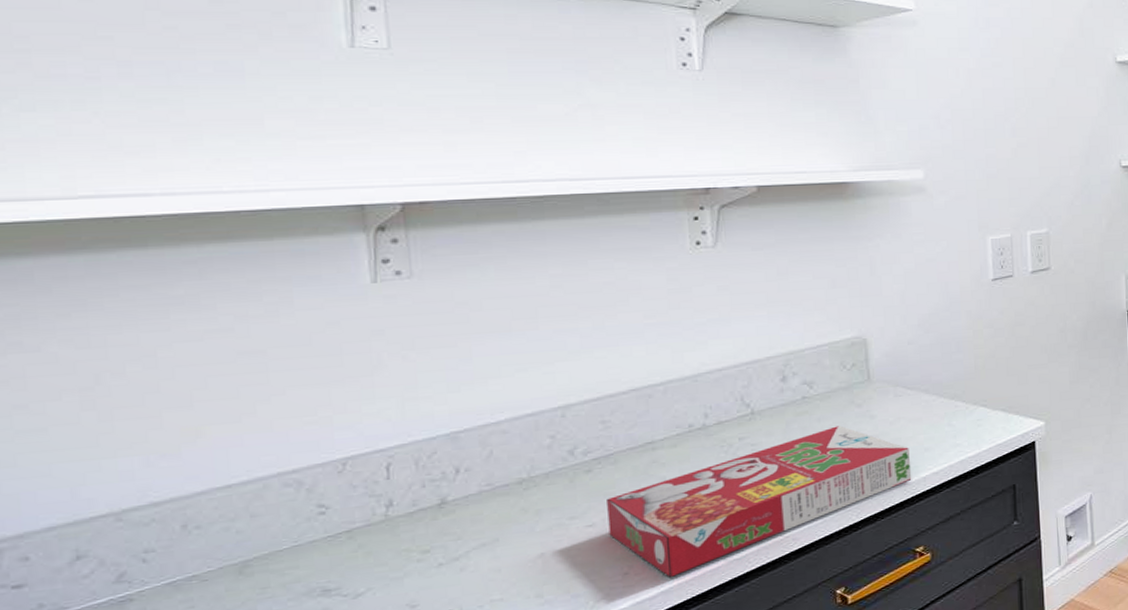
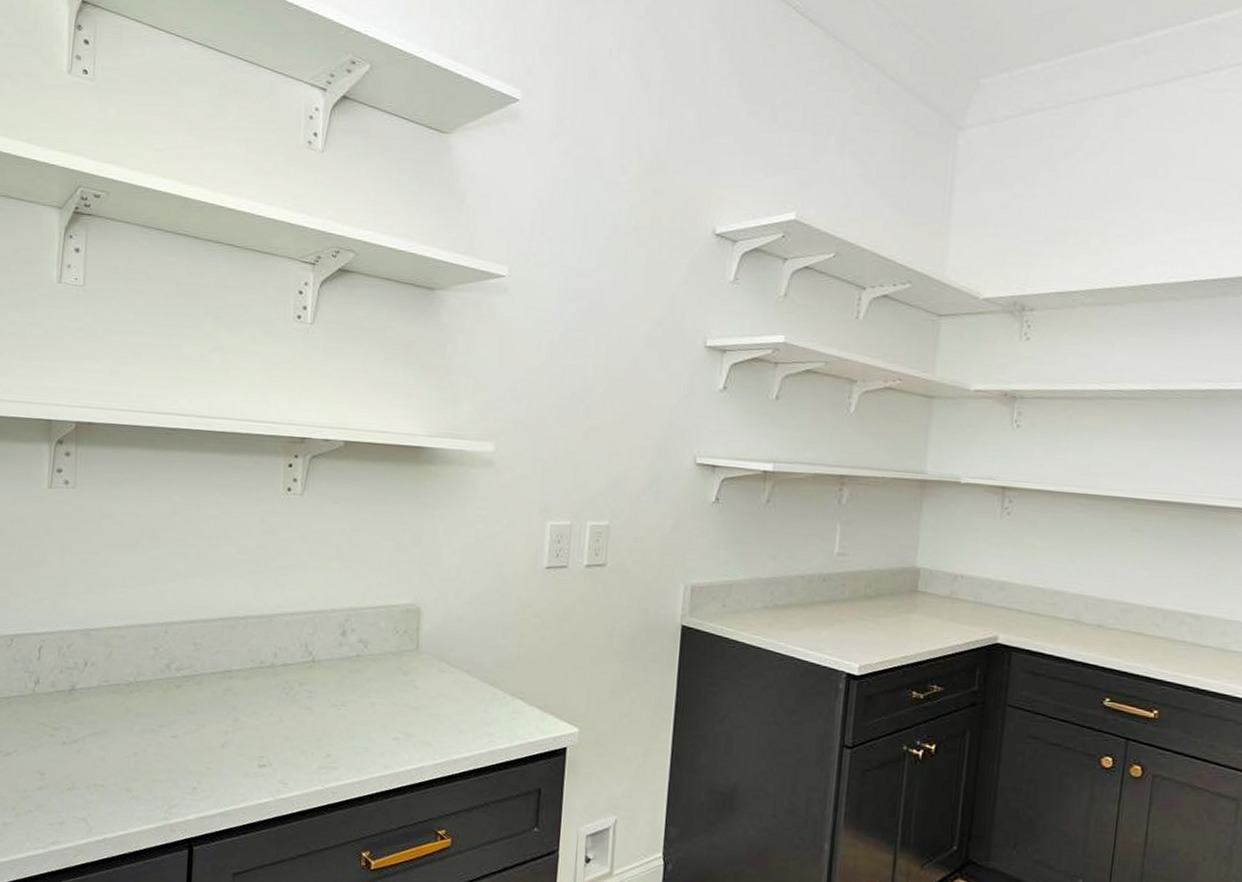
cereal box: present [607,426,912,578] -> none [187,689,445,802]

